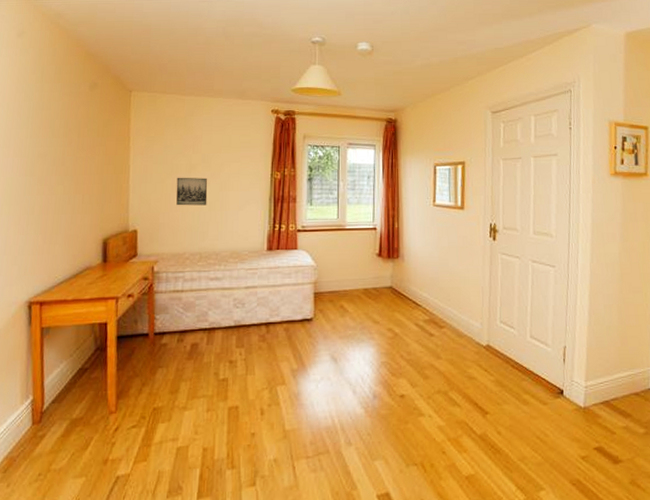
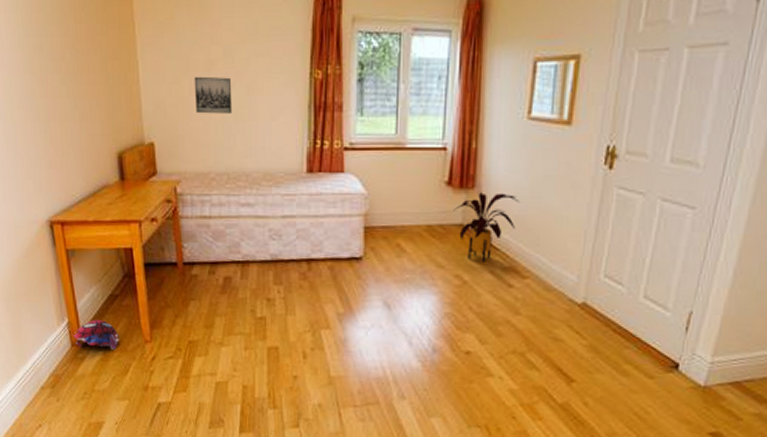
plush toy: none [36,395,84,425] -> present [73,320,119,350]
house plant: none [384,261,433,317] -> present [453,192,519,262]

